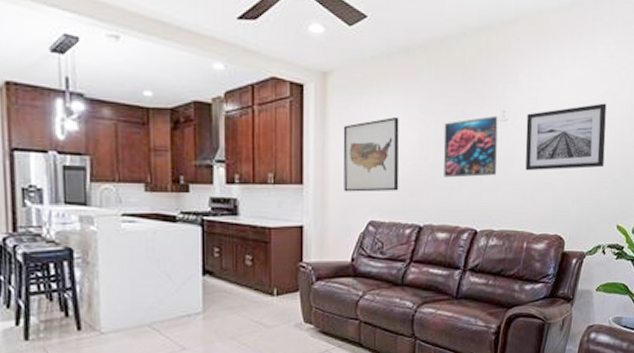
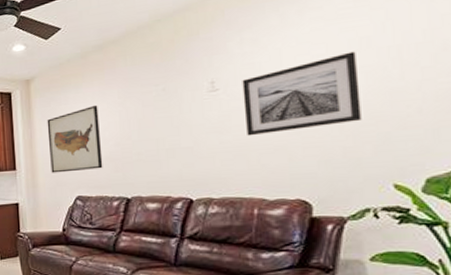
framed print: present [443,115,498,178] -> none [145,87,211,152]

